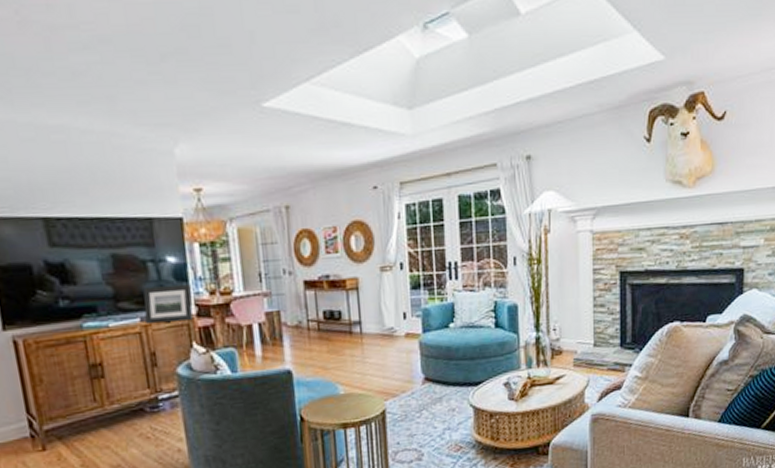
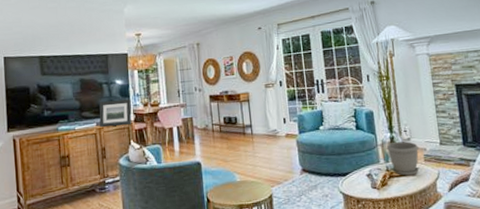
flowerpot: none [530,342,569,385] -> present [386,141,419,176]

